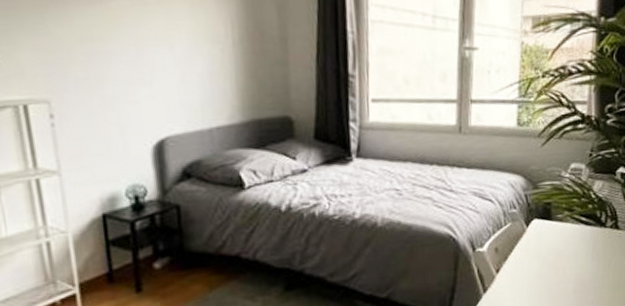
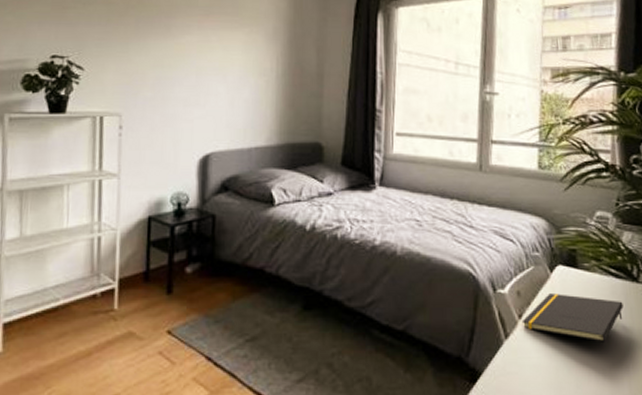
notepad: none [499,245,591,285] -> present [521,294,623,342]

